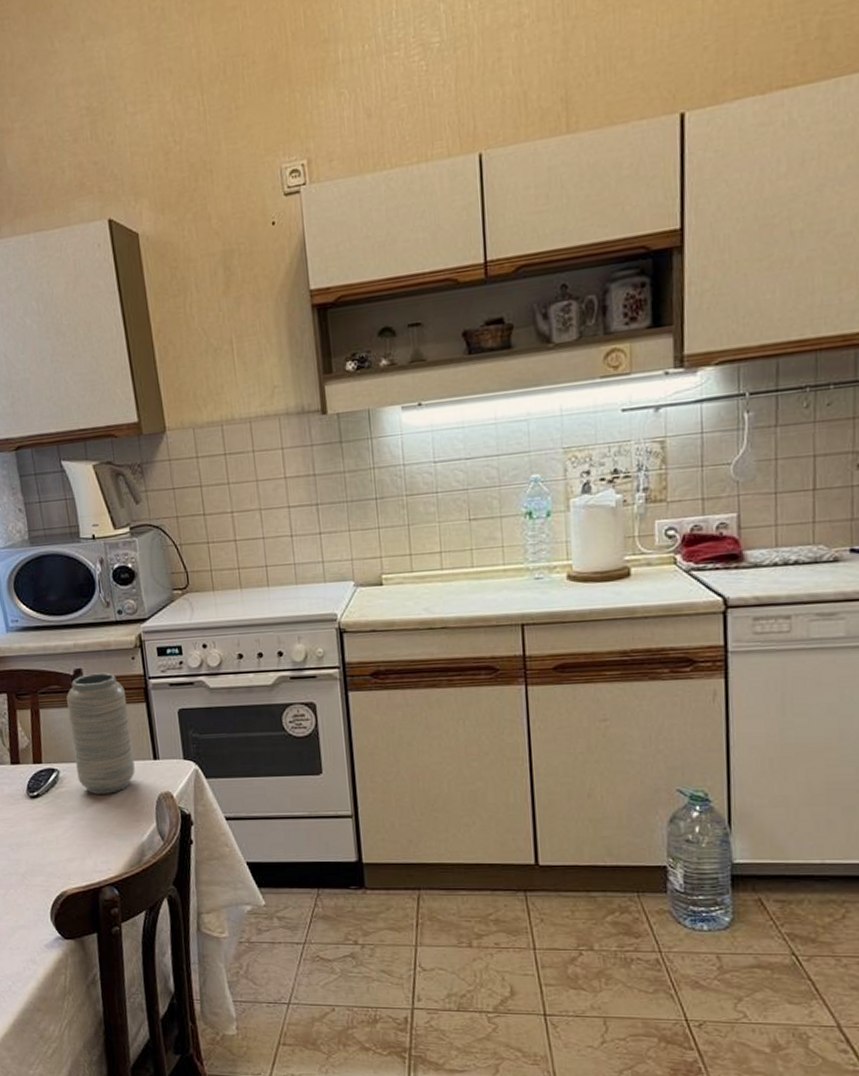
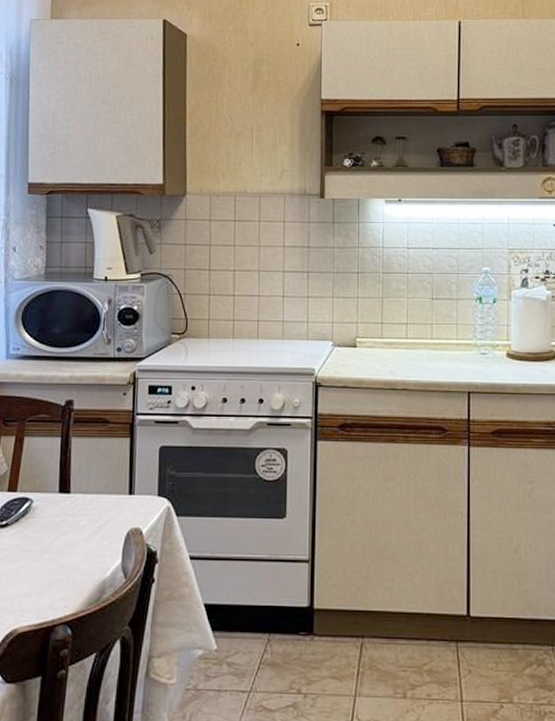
vase: present [66,672,135,794] -> none [50,405,112,527]

